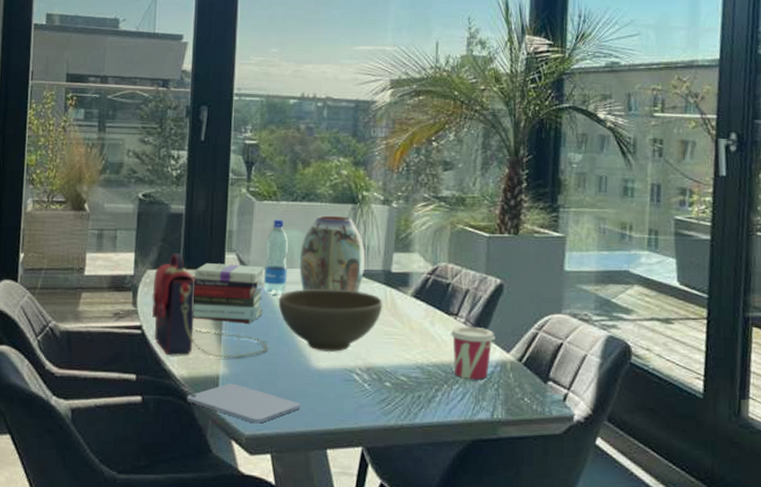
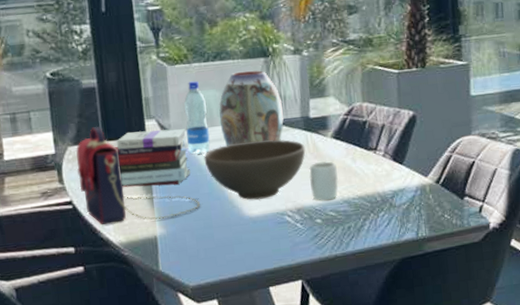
tablet: present [186,384,301,424] -> none [128,241,240,275]
mug: none [384,321,414,363] -> present [309,161,338,201]
cup: present [450,326,495,381] -> none [371,157,413,206]

